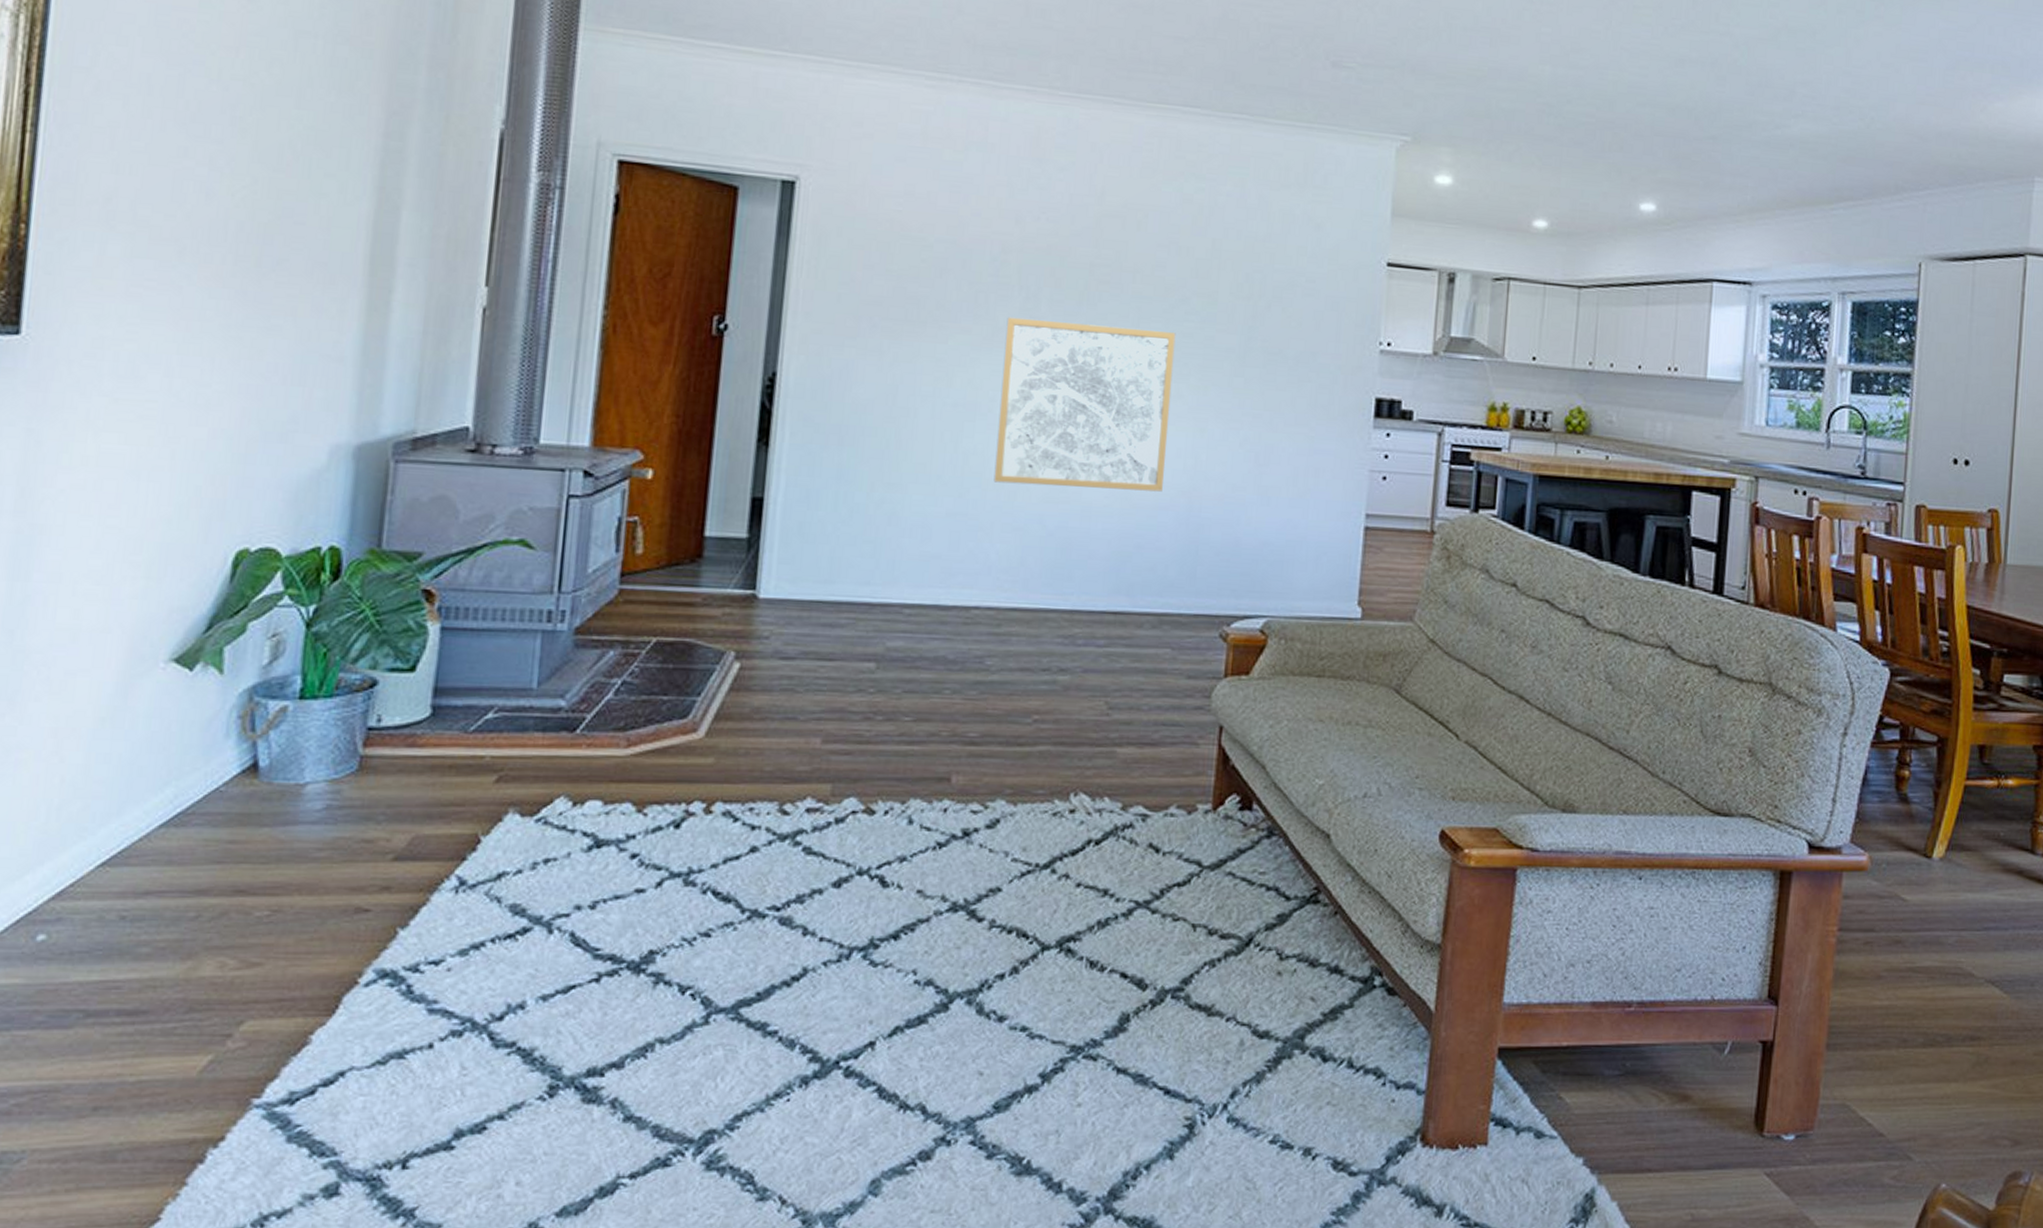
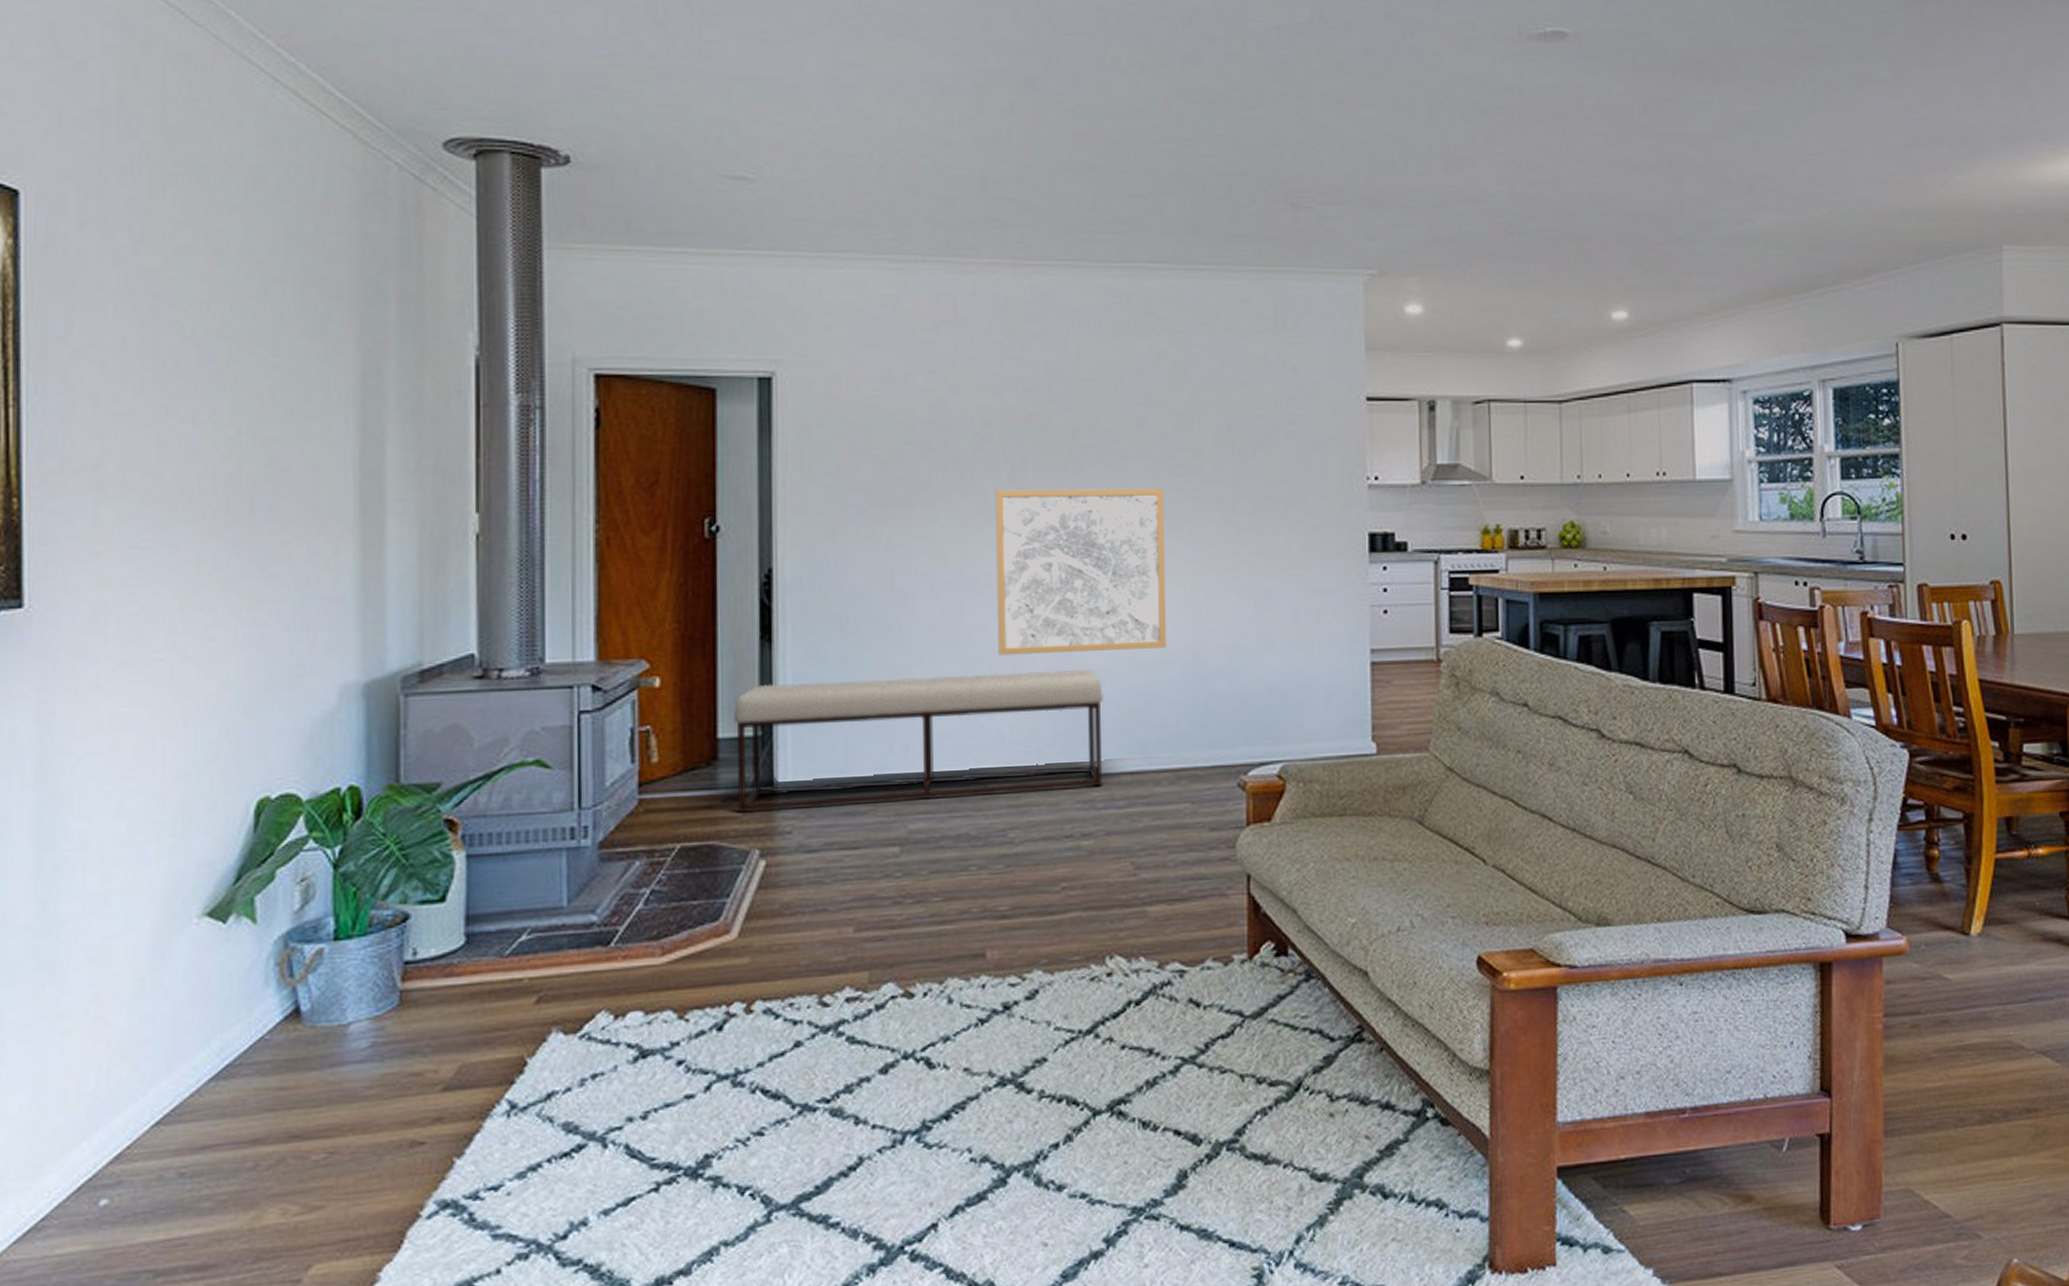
bench: none [718,487,1095,623] -> present [733,670,1103,813]

